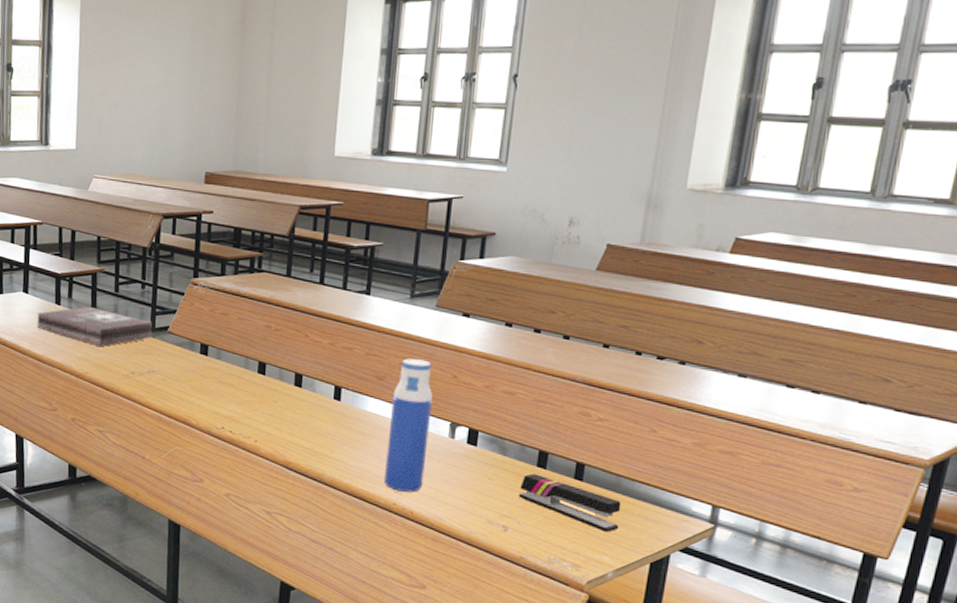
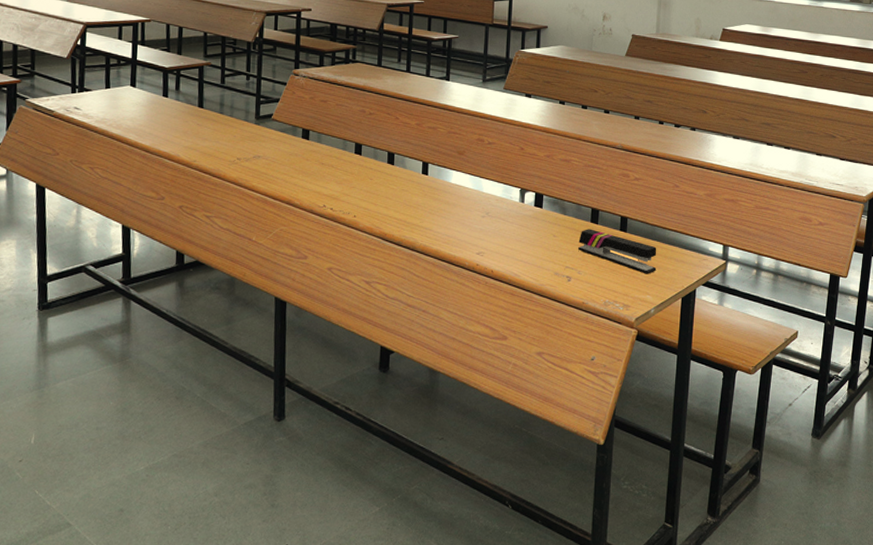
first aid kit: present [37,306,153,346] -> none [144,97,258,135]
water bottle: present [384,358,433,492] -> none [468,135,505,253]

